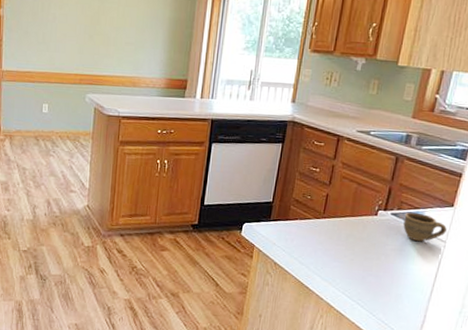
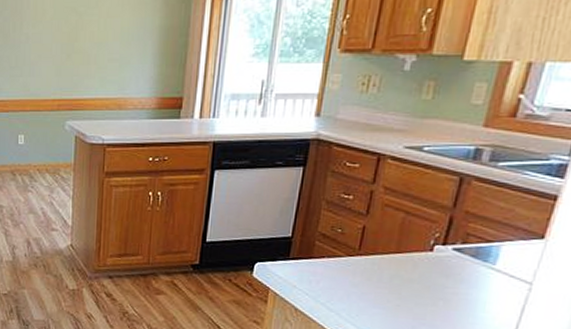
cup: present [403,212,447,242] -> none [469,246,534,284]

